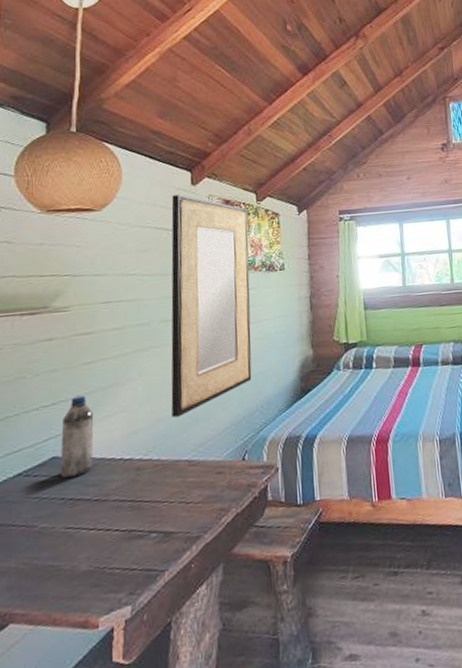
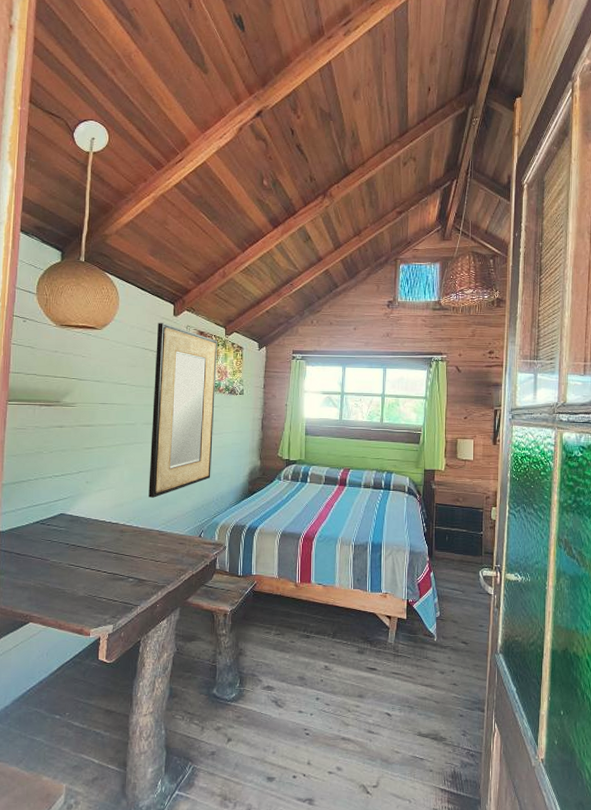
water bottle: present [60,396,94,479] -> none [66,472,91,530]

